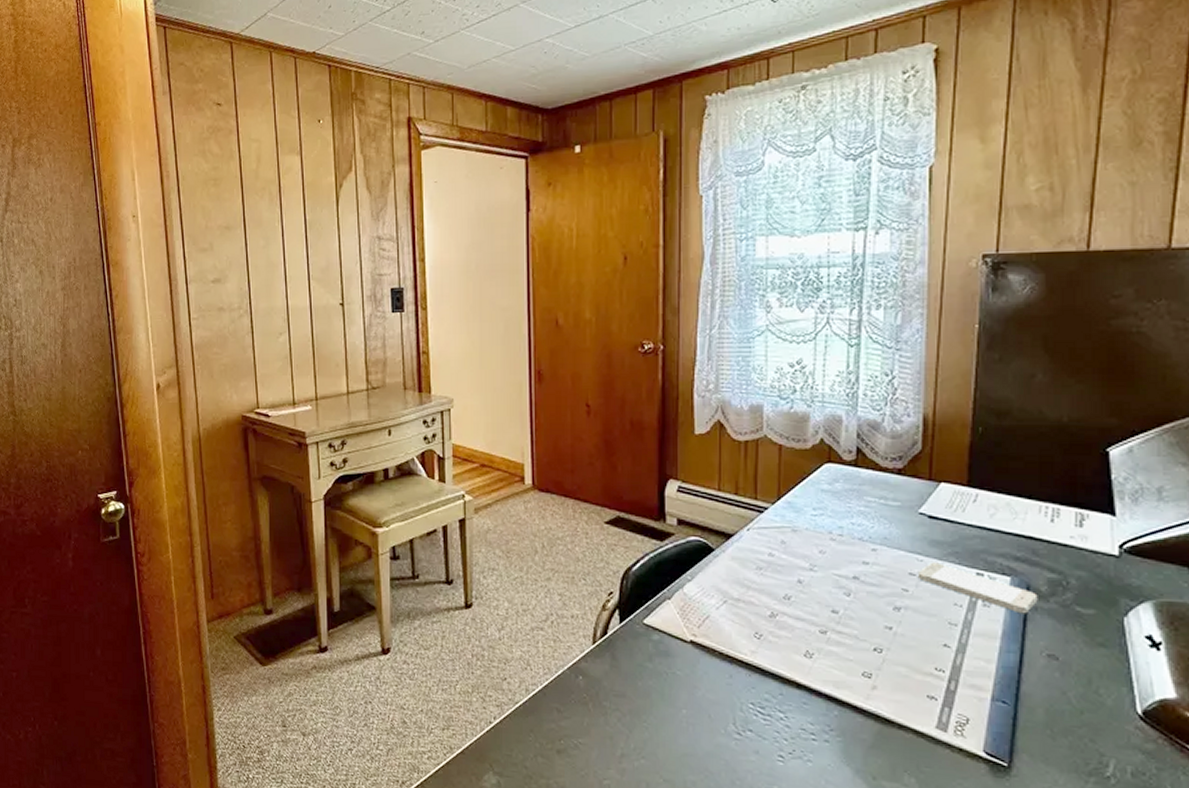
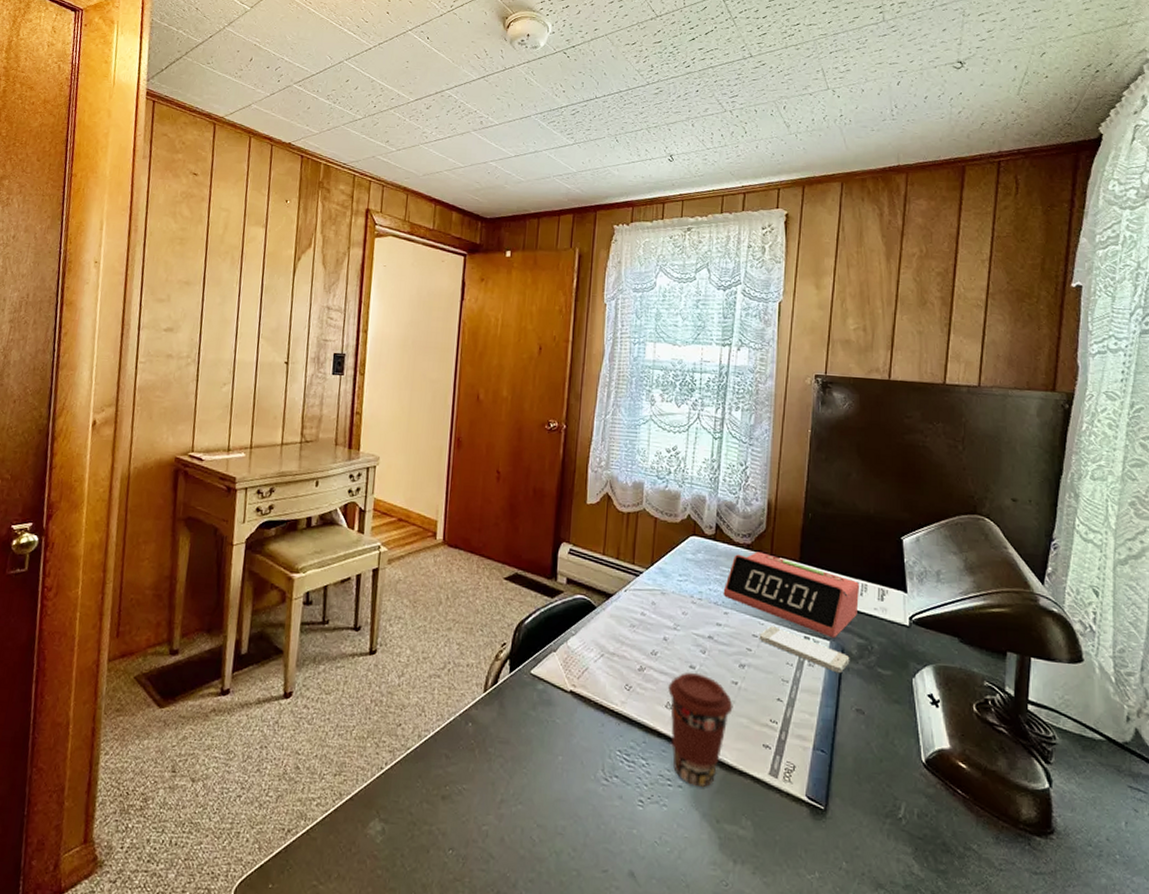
coffee cup: none [805,617,888,741] -> present [667,672,733,787]
alarm clock: none [869,477,1051,574] -> present [723,552,860,639]

